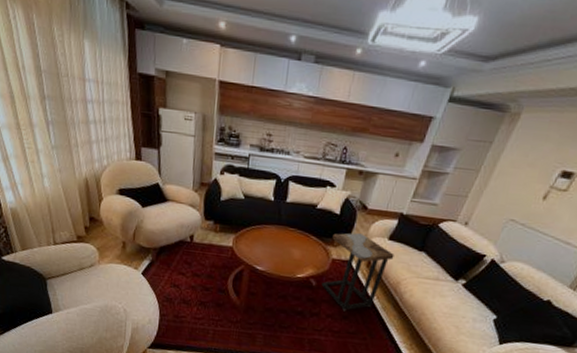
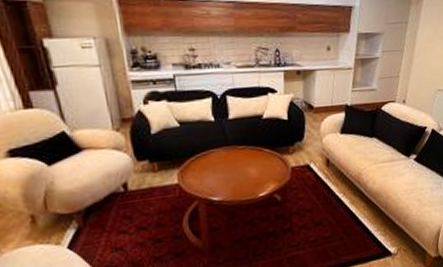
side table: present [321,233,395,312] -> none [286,134,350,218]

